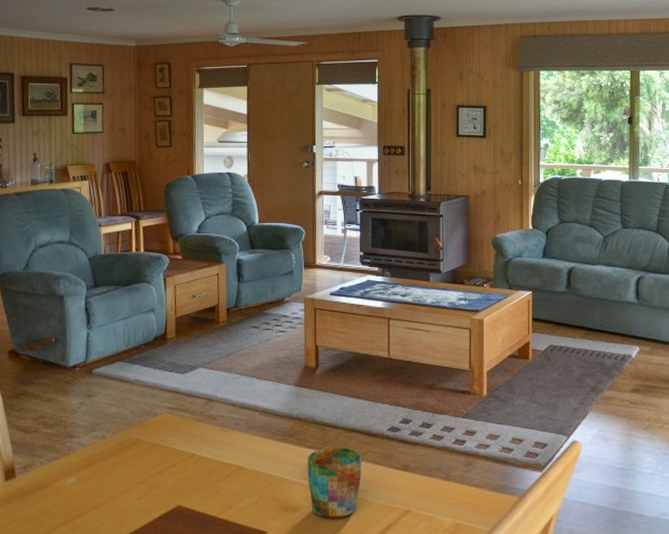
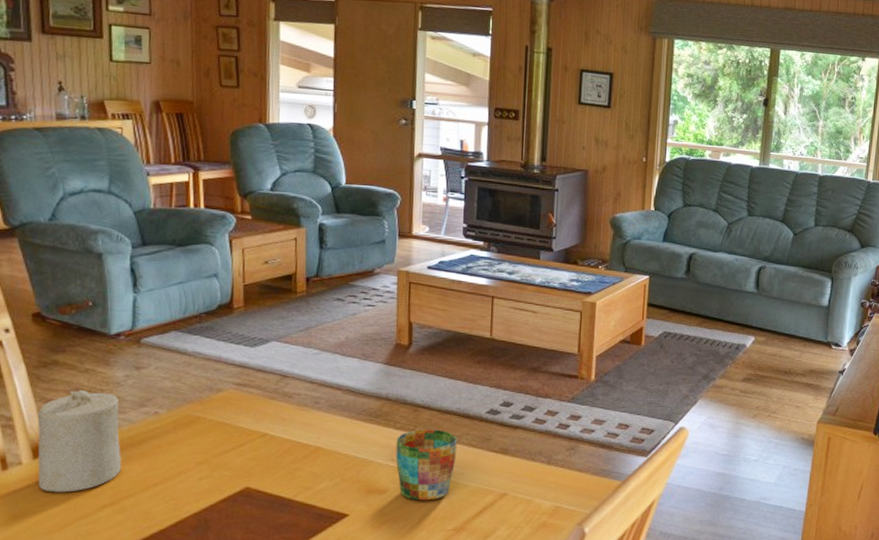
candle: none [8,417,76,512] -> present [37,390,122,493]

